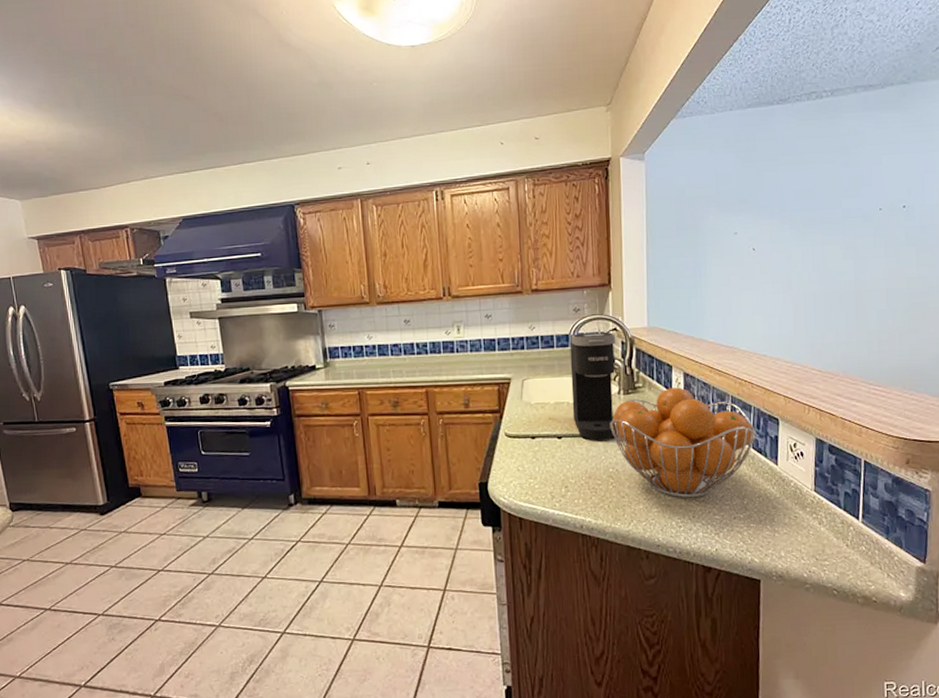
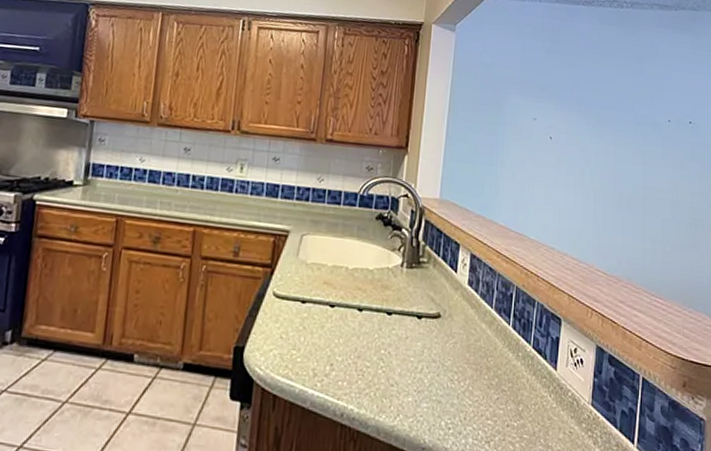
coffee maker: present [569,332,618,440] -> none [349,193,405,316]
fruit basket: present [610,387,757,498] -> none [388,268,539,397]

